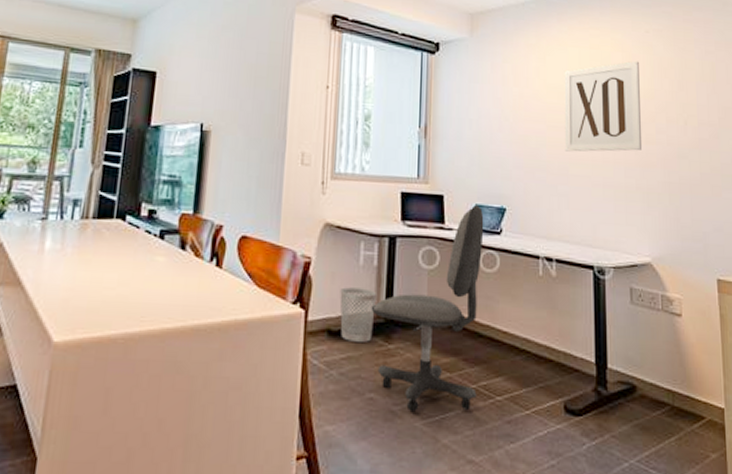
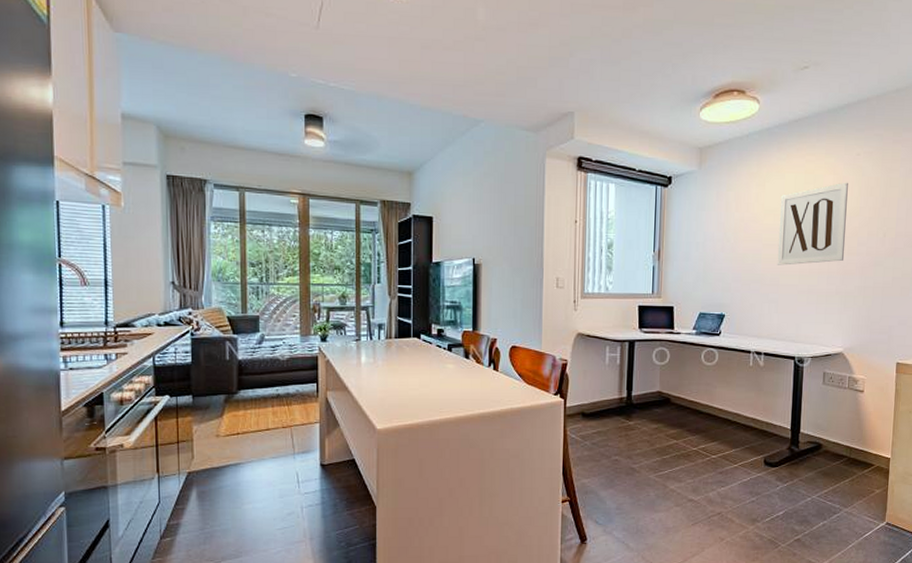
wastebasket: present [340,287,378,342] -> none [591,381,620,421]
office chair: present [371,205,484,413] -> none [615,313,707,469]

